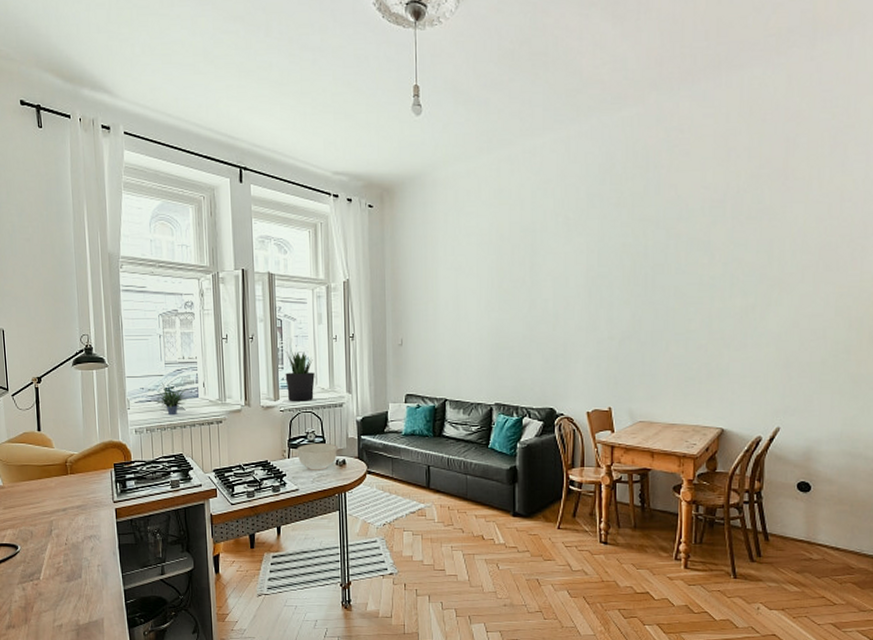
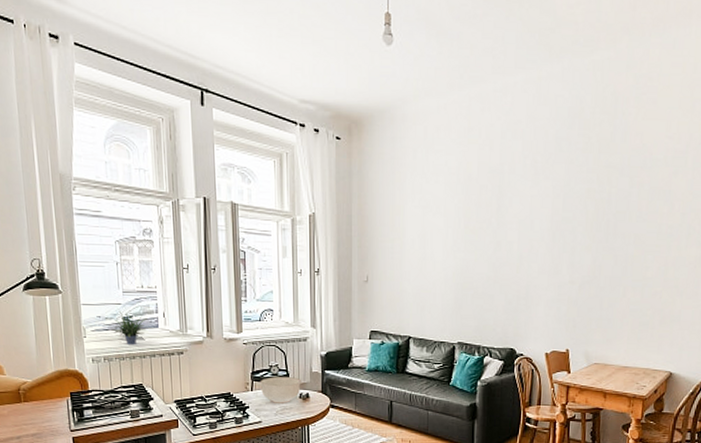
planter: present [285,349,315,402] -> none [248,282,279,336]

